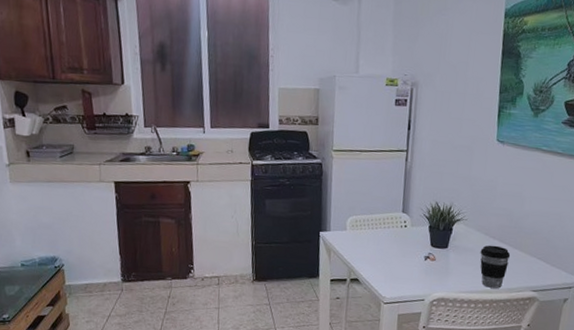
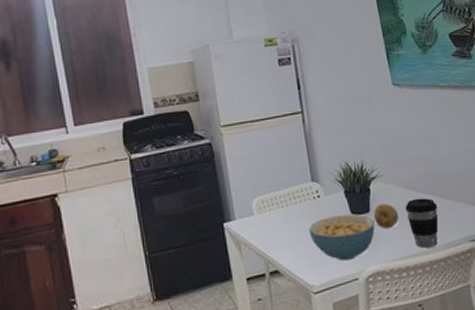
cereal bowl: none [390,245,450,284] -> present [309,214,375,261]
fruit: none [450,243,473,266] -> present [373,203,400,229]

